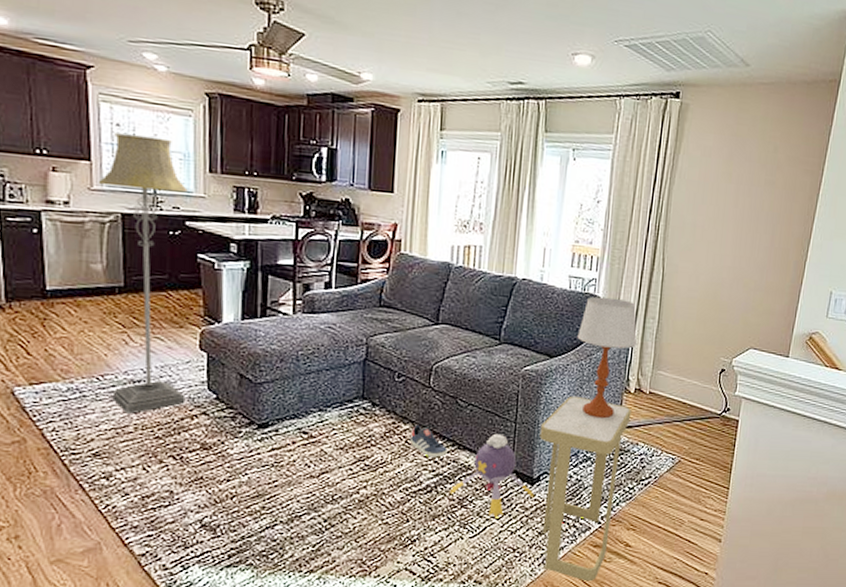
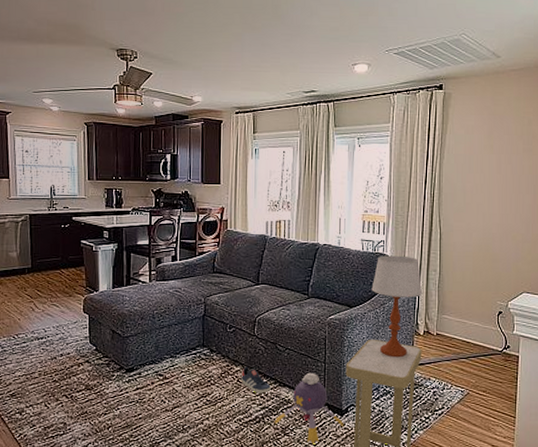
floor lamp: present [98,133,188,414] -> none [14,157,74,363]

